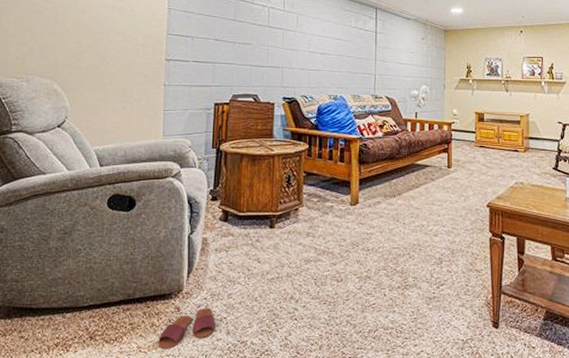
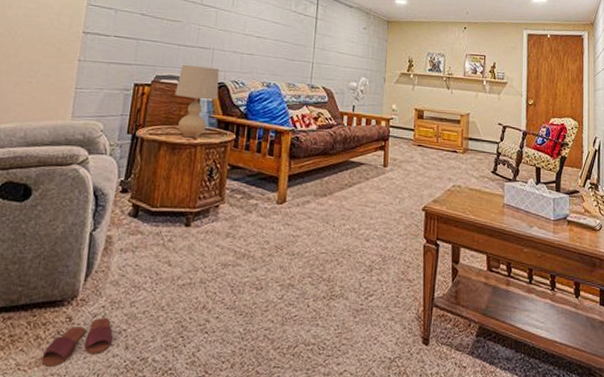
table lamp: none [251,83,290,150] -> present [175,64,220,138]

